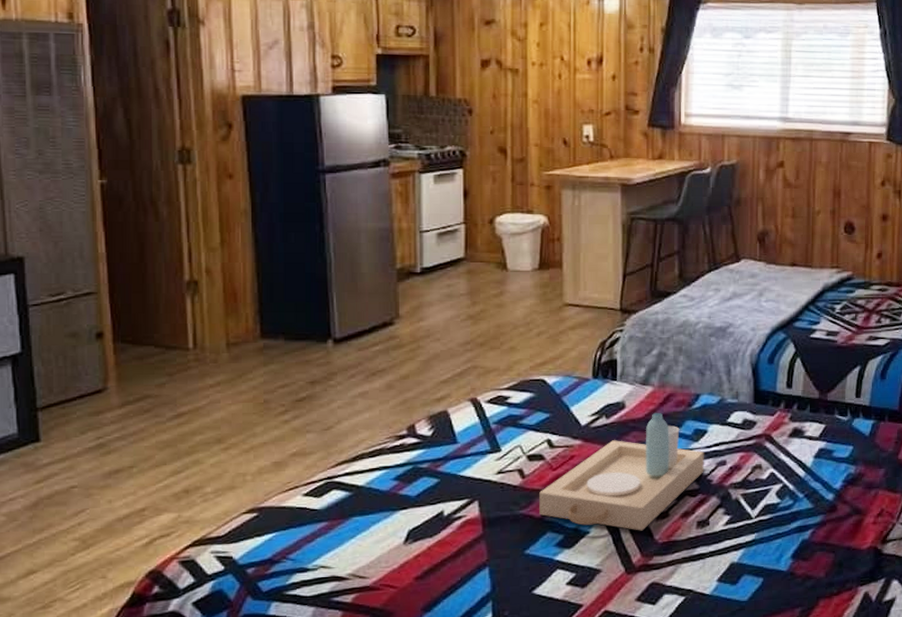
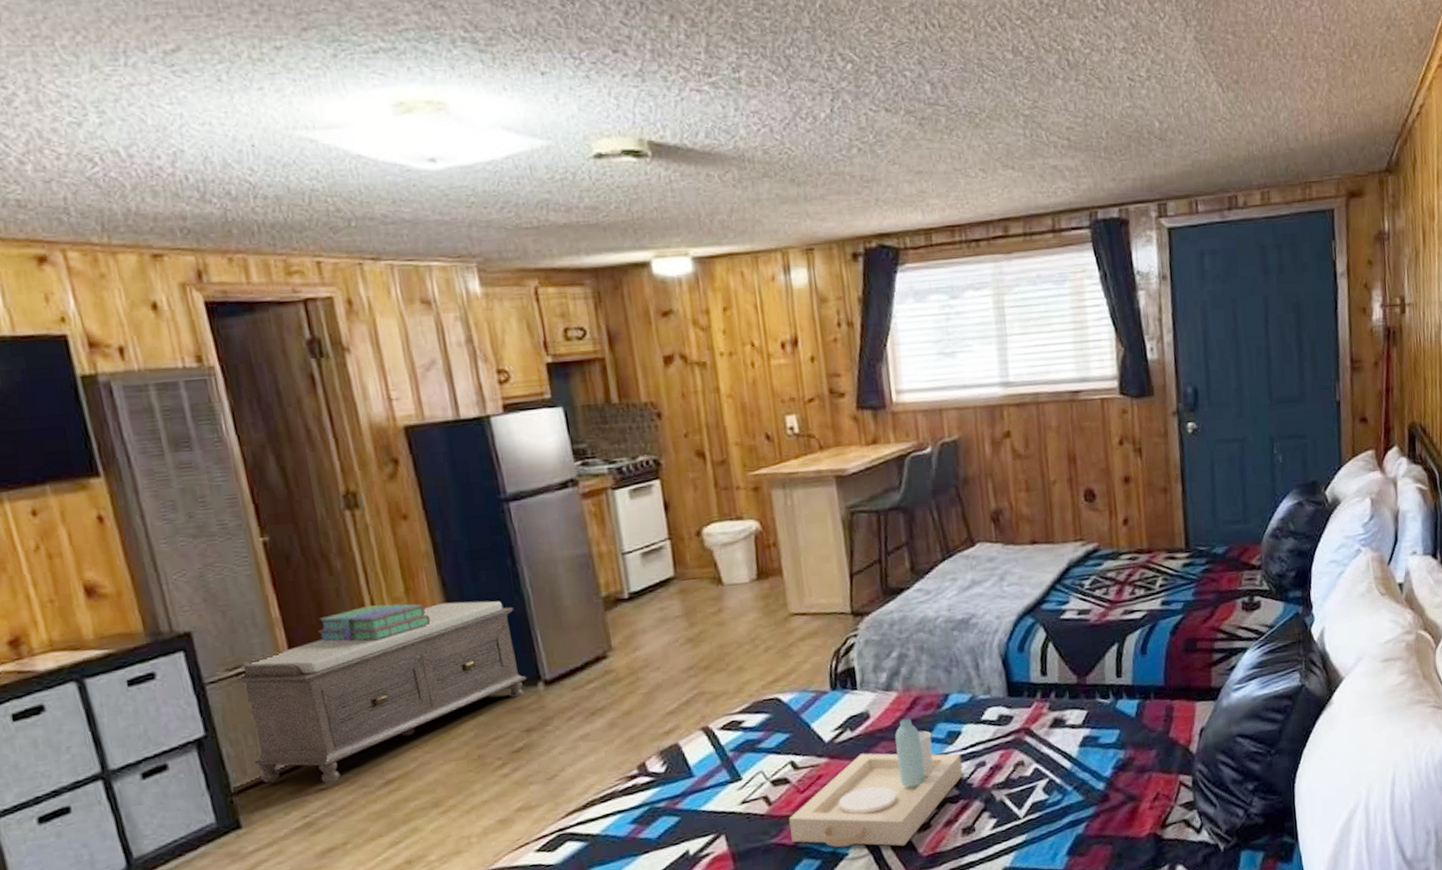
bench: none [55,256,319,410] -> present [233,600,527,784]
stack of books: none [137,251,240,284] -> present [317,603,431,642]

